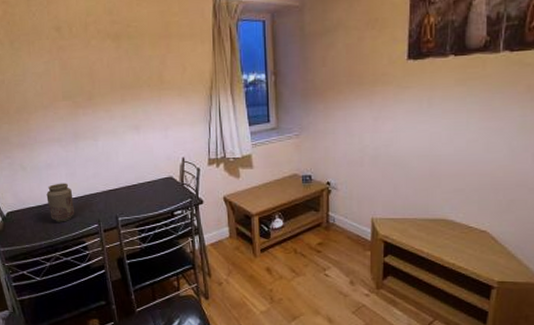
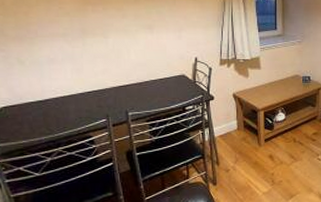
vase: present [46,183,74,222] -> none [48,78,80,117]

